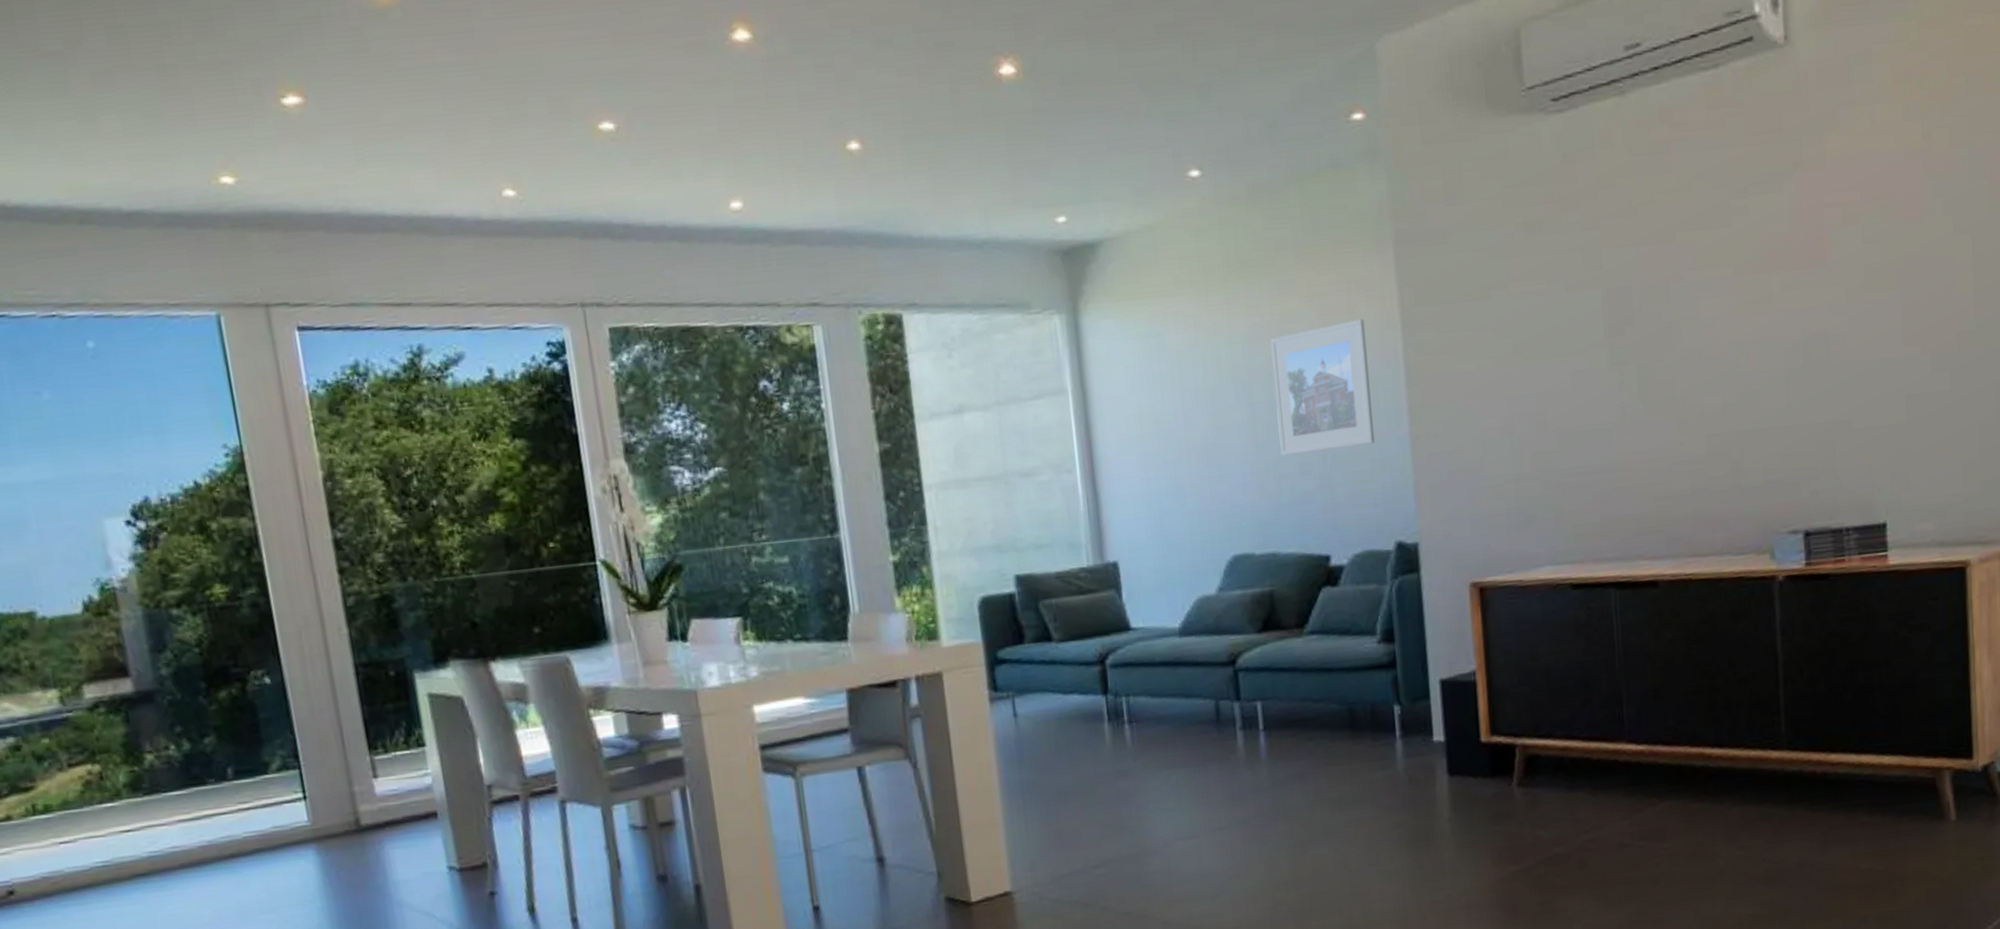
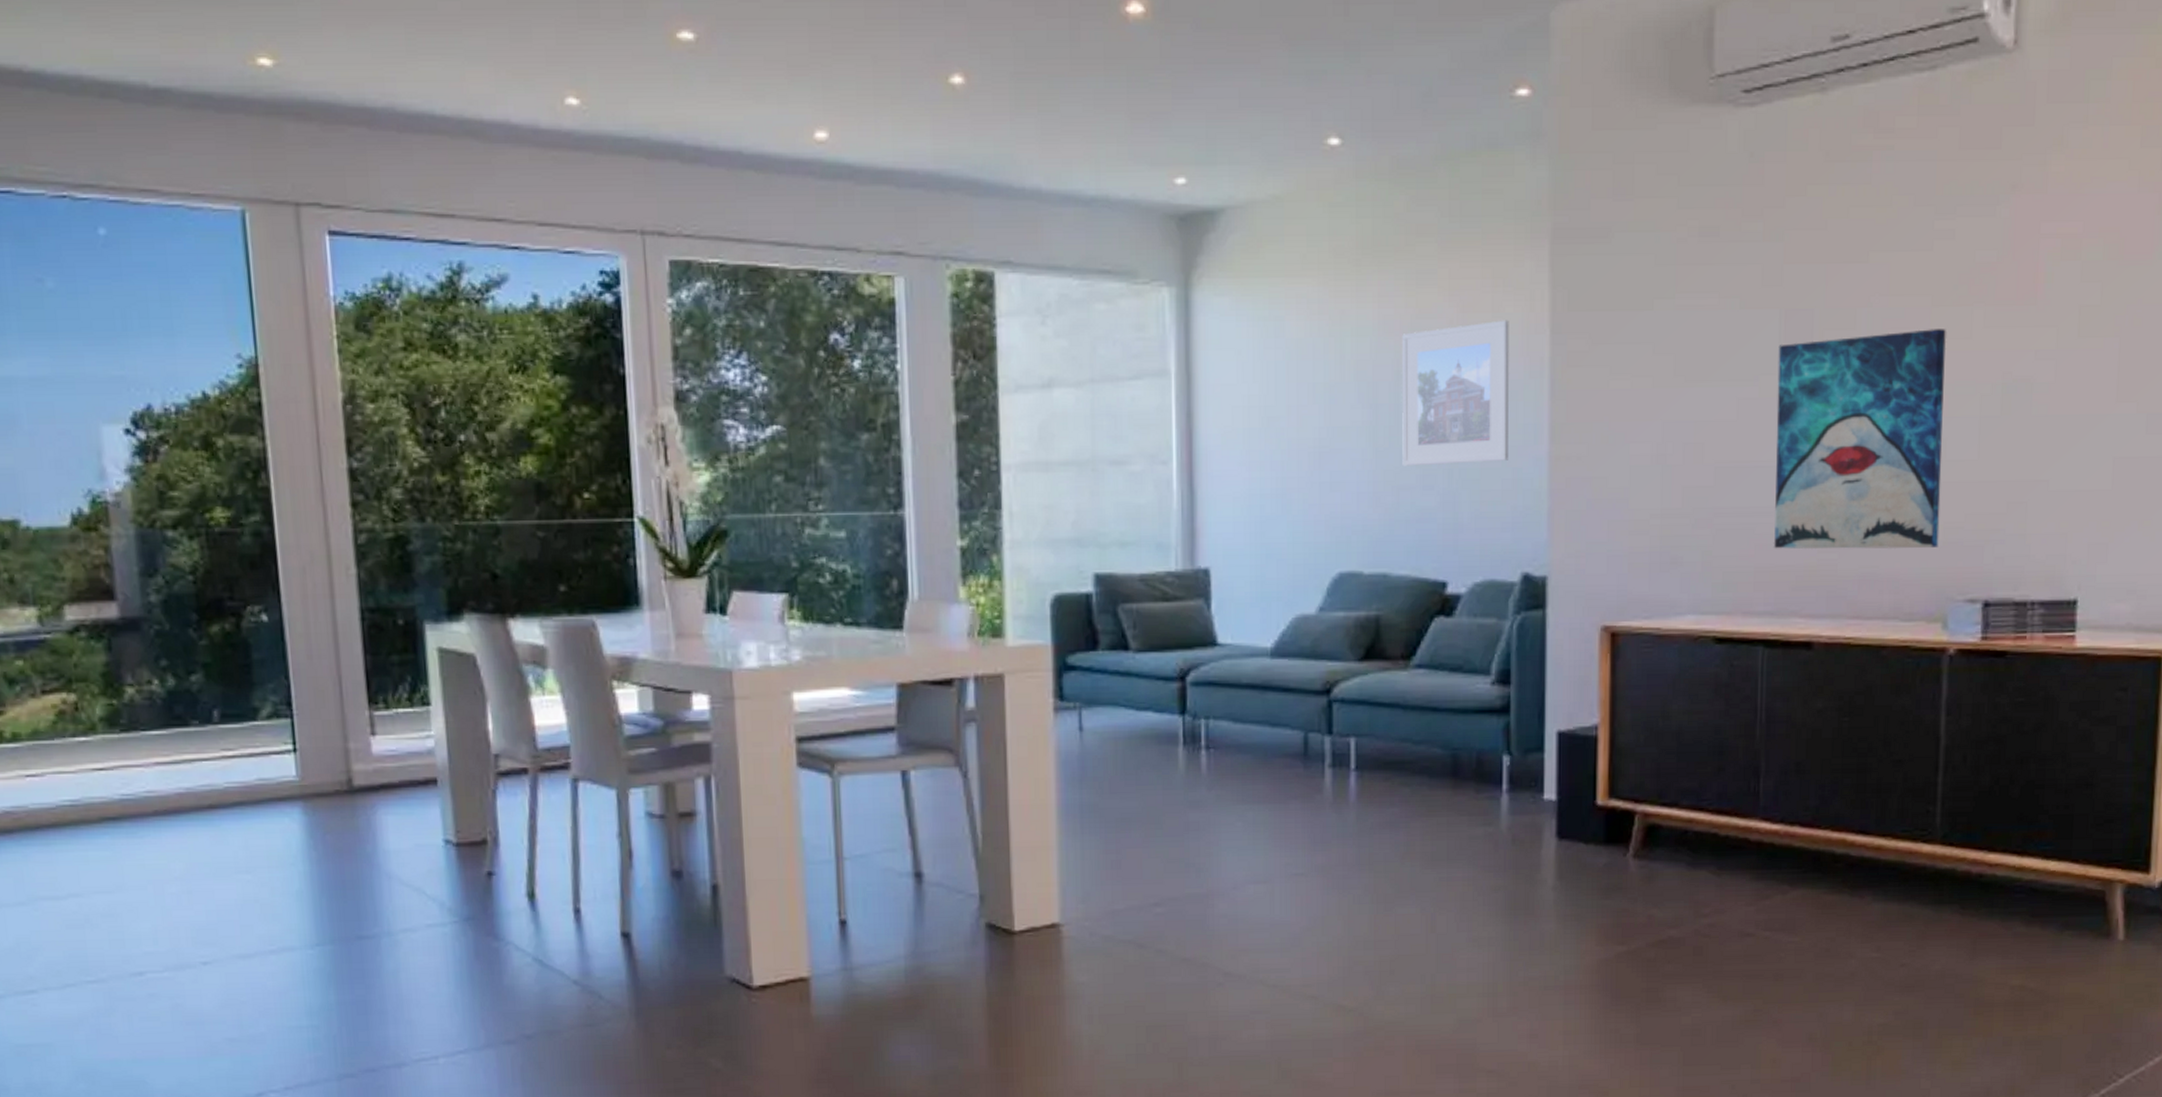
wall art: none [1603,294,1761,501] -> present [1773,329,1947,550]

